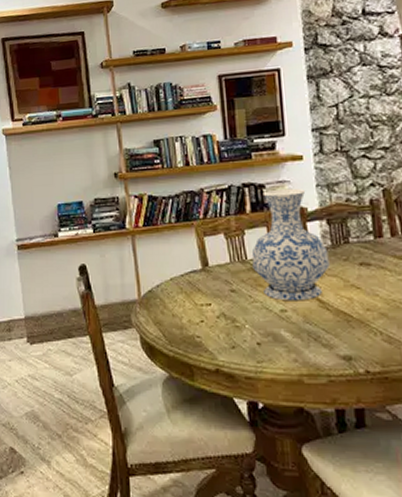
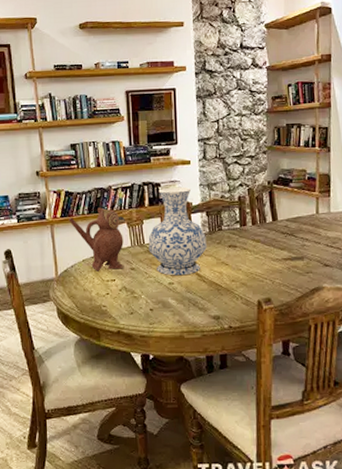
teapot: none [153,214,223,293] -> present [69,207,125,271]

